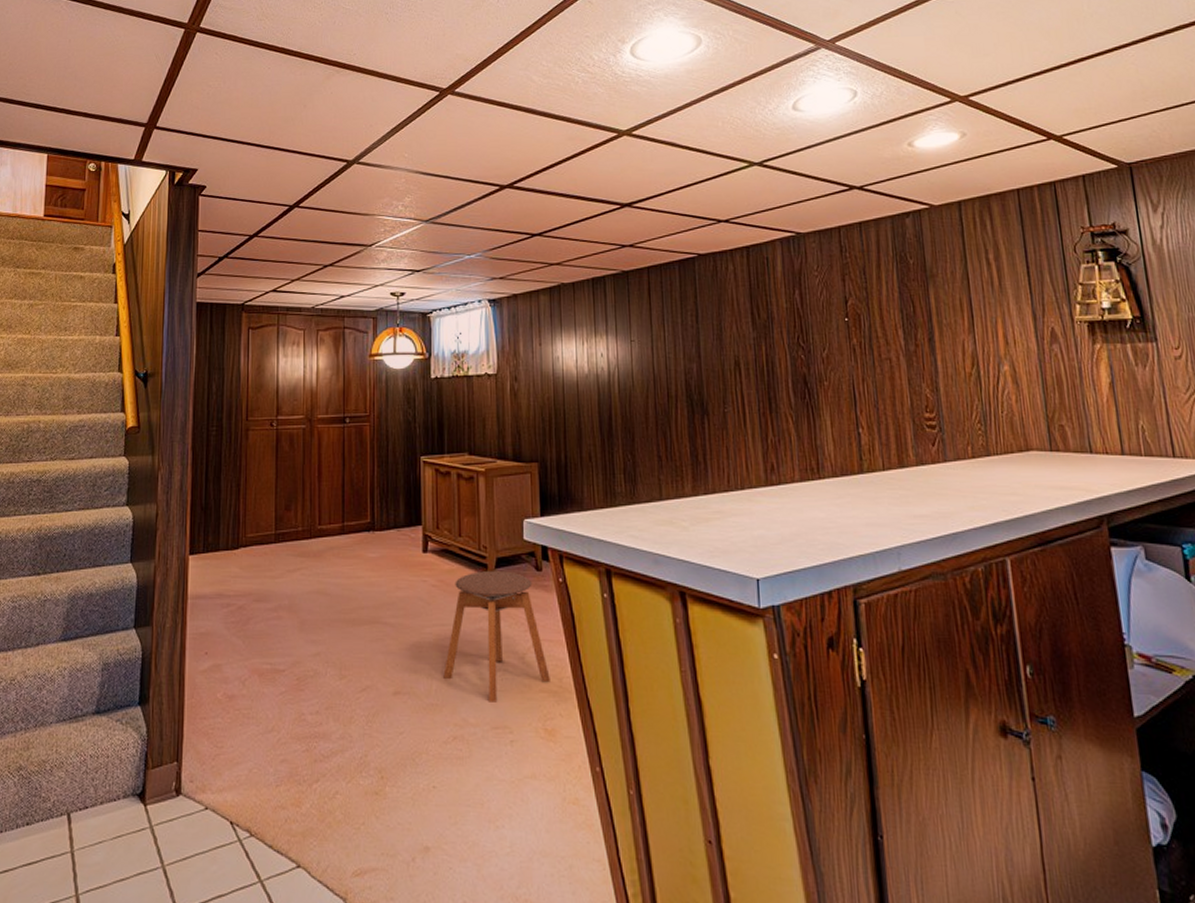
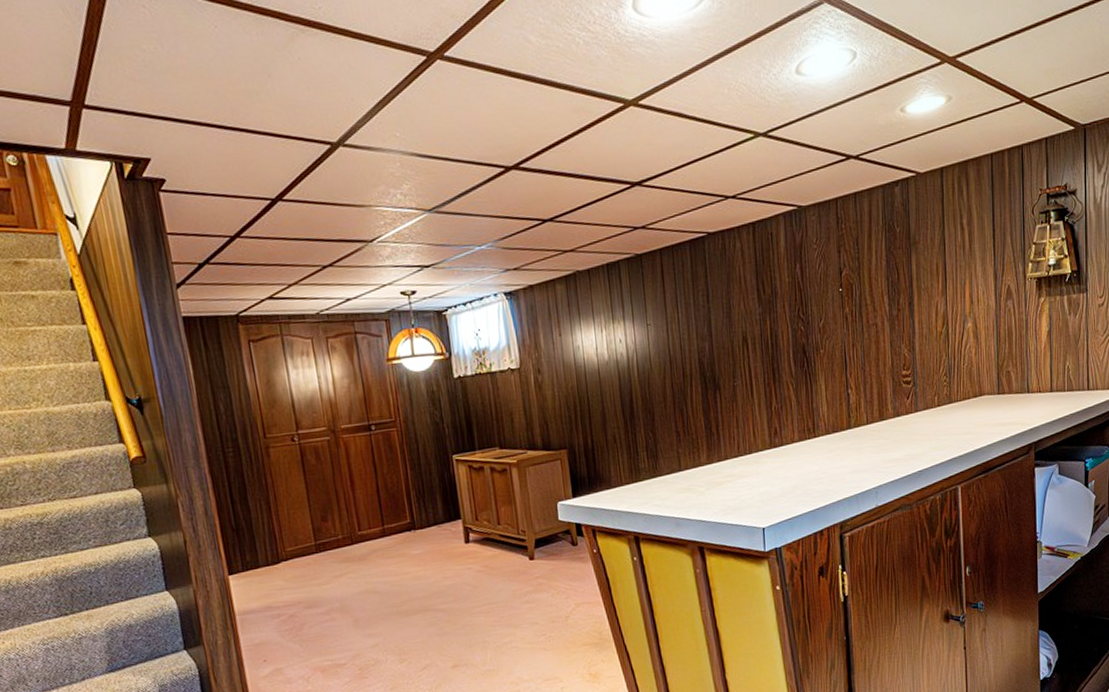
stool: present [443,571,550,702] -> none [496,549,592,661]

